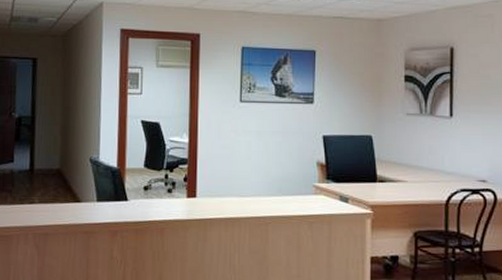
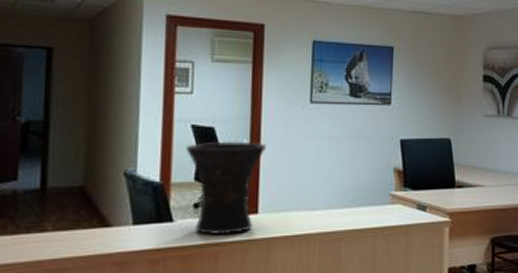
vase: none [137,134,203,215] -> present [186,141,267,236]

